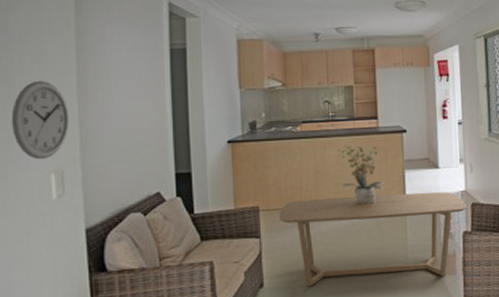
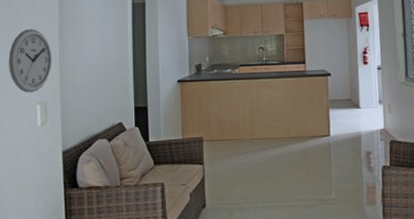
coffee table: present [279,192,467,287] -> none [220,129,386,209]
potted plant: present [338,144,385,204] -> none [270,86,312,138]

